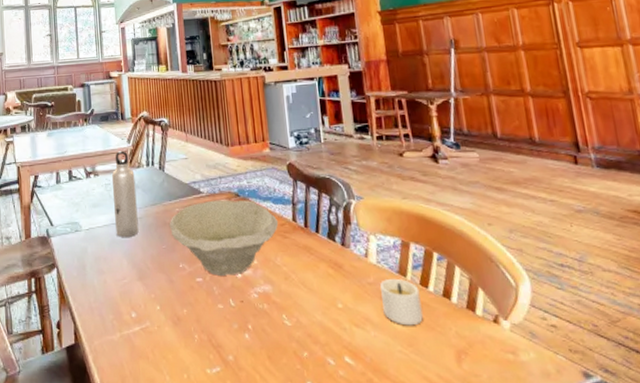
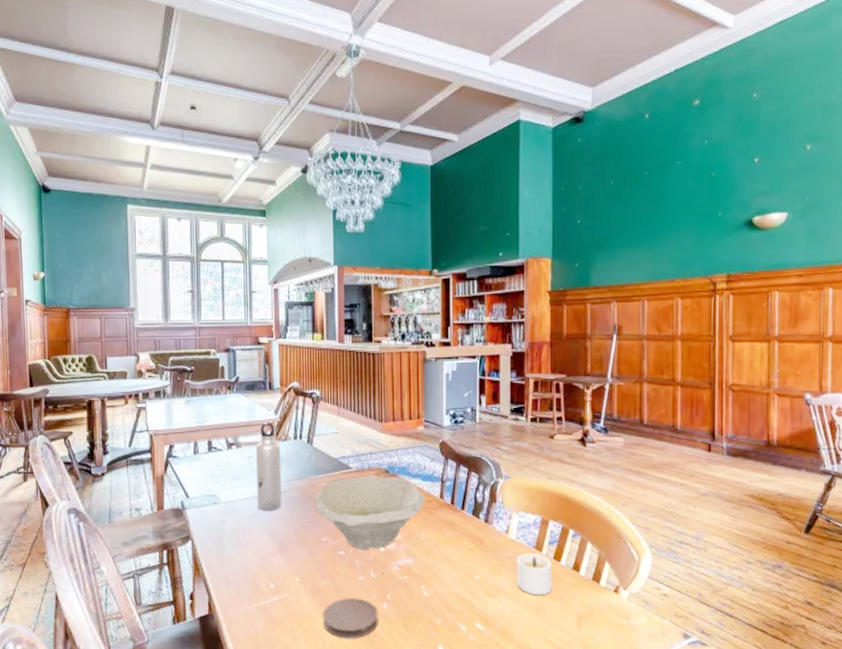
coaster: none [185,328,242,373] -> present [323,598,378,639]

